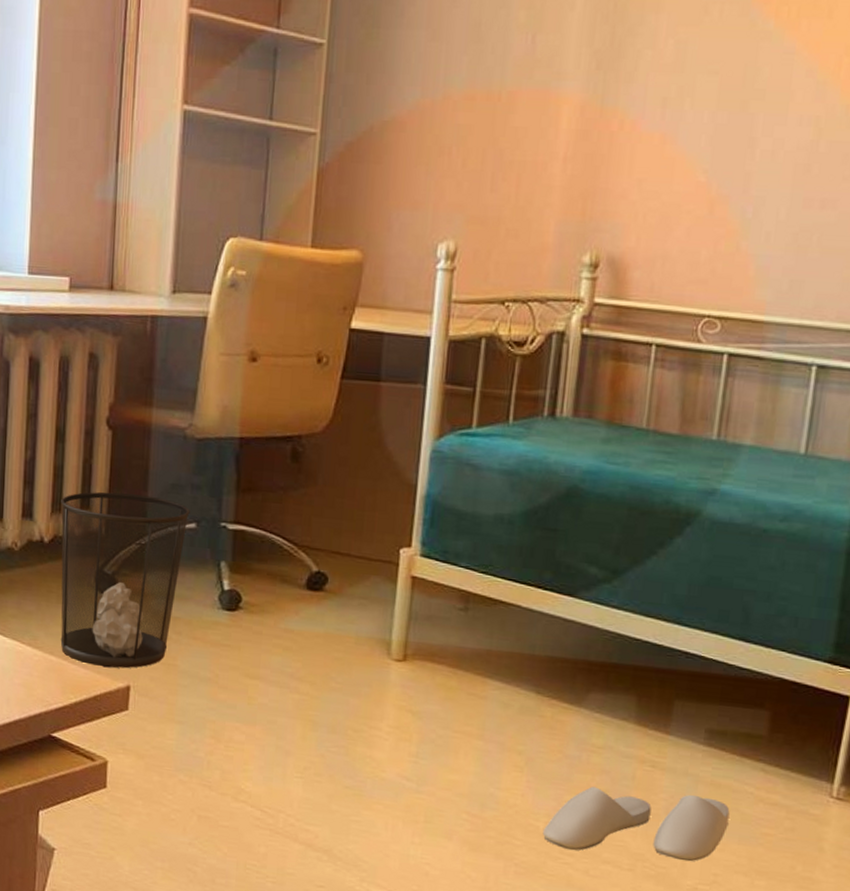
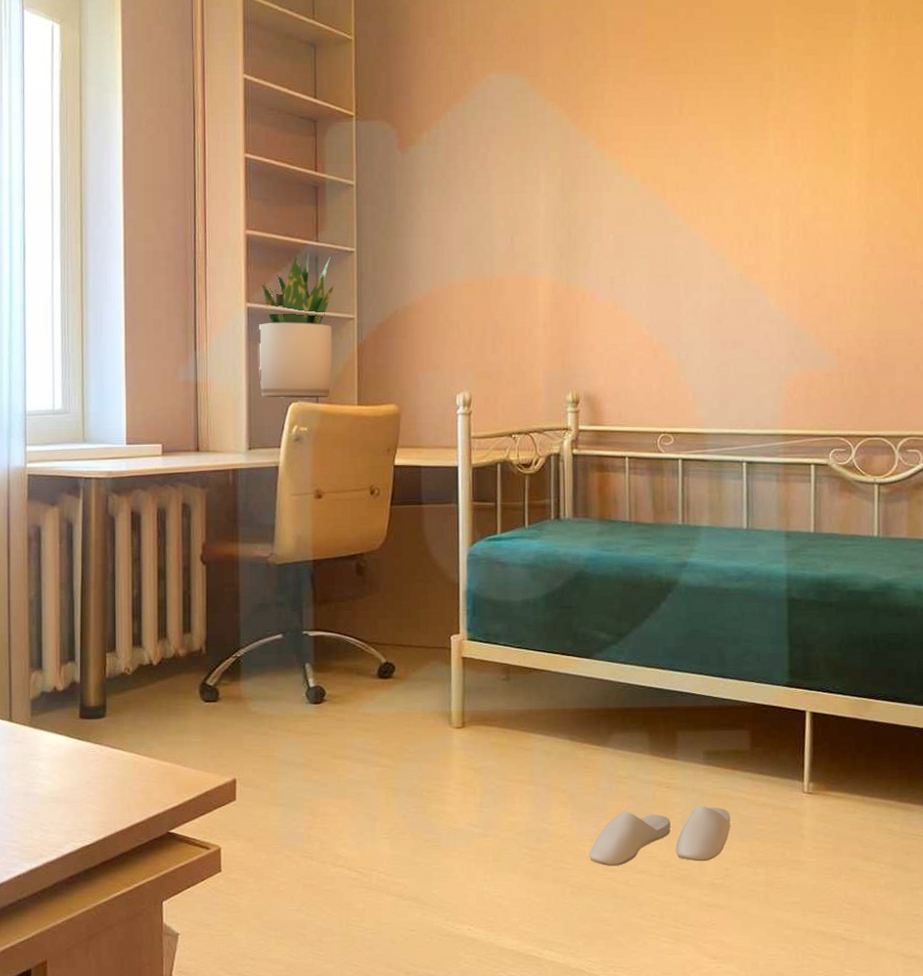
waste bin: present [60,492,190,668] -> none [166,616,276,765]
planter: none [192,43,295,235] -> present [258,253,334,399]

